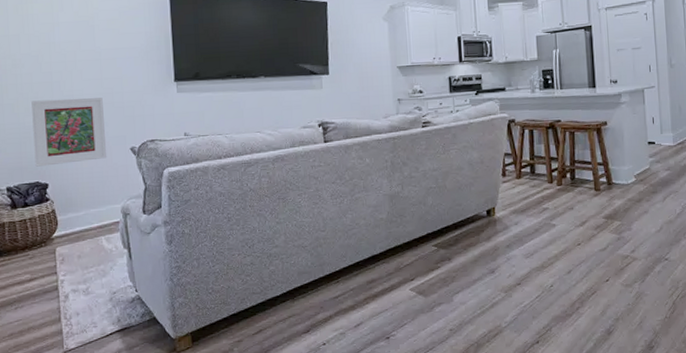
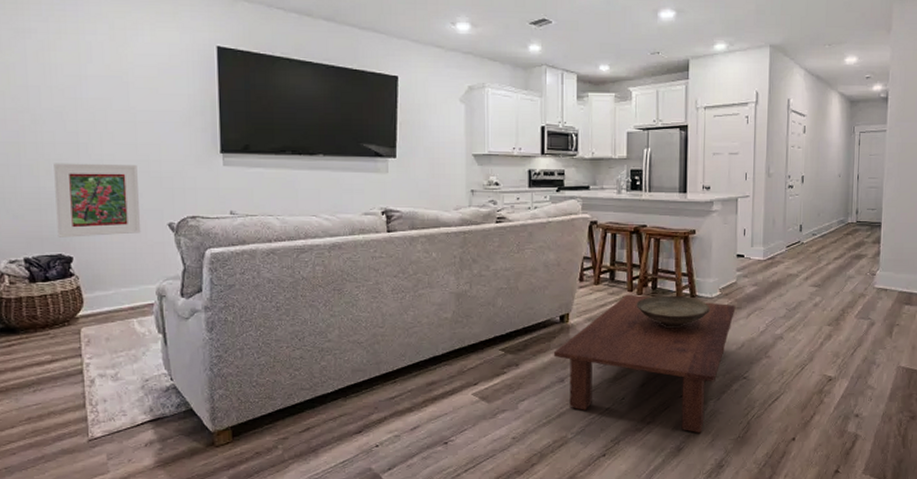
coffee table: none [482,186,652,316] -> present [553,294,736,434]
decorative bowl: none [557,183,627,215] -> present [636,295,710,328]

